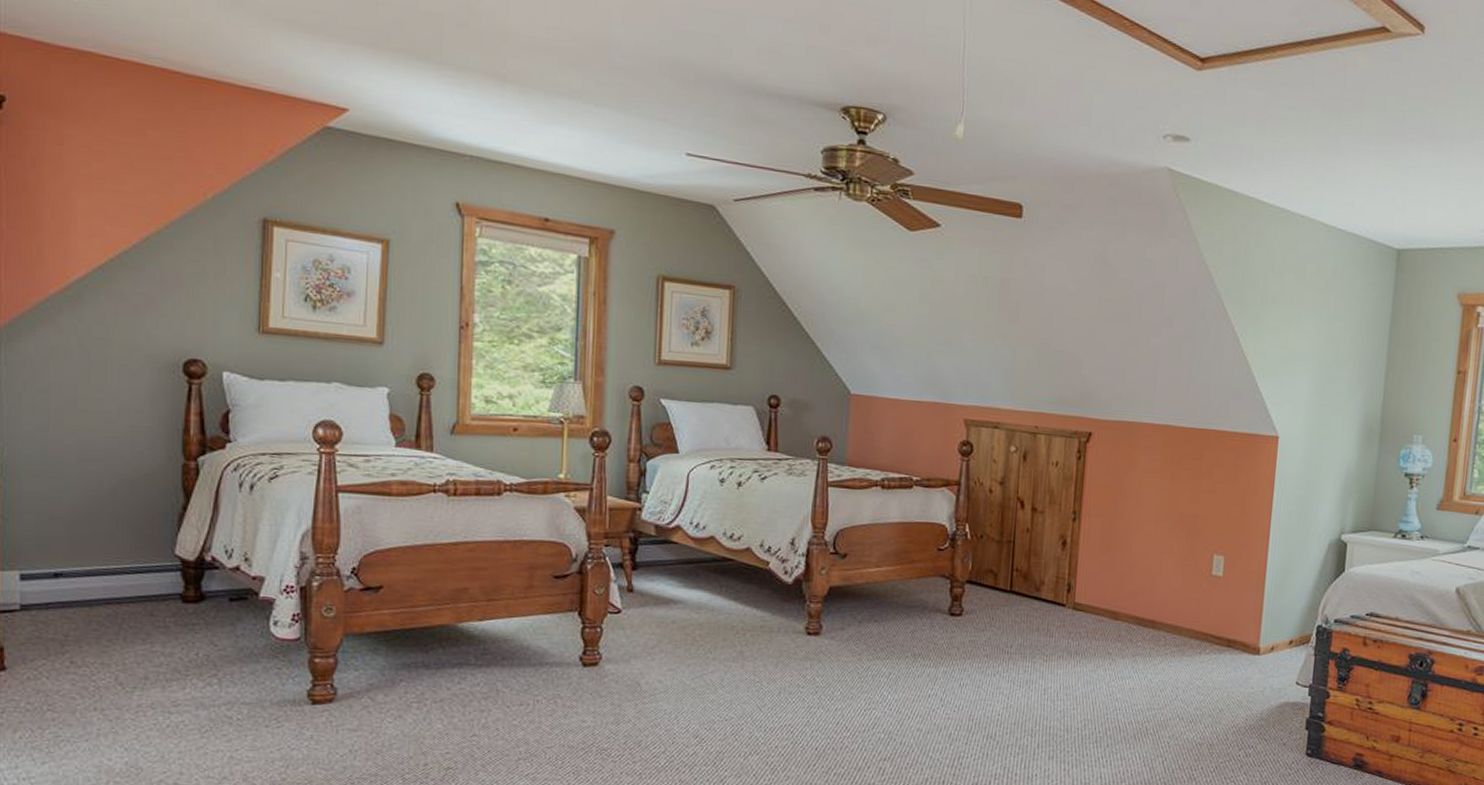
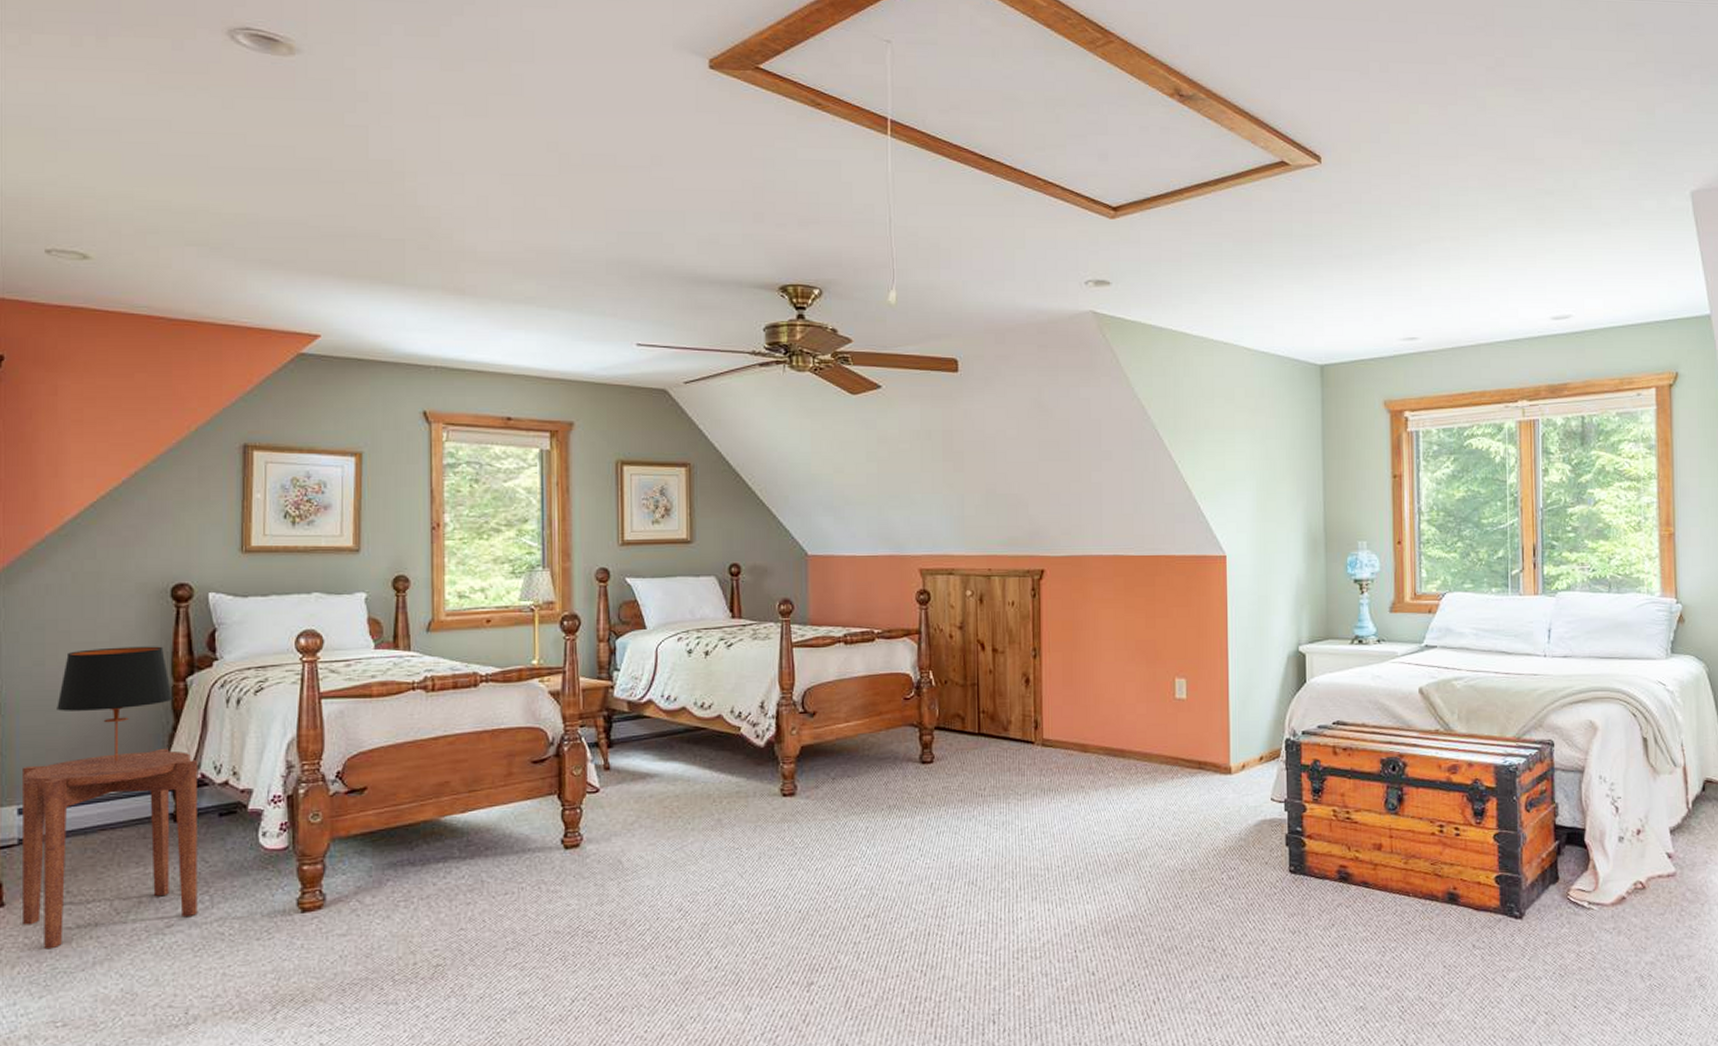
side table: none [23,526,207,717] -> present [21,748,197,950]
table lamp: none [61,418,184,535] -> present [57,646,173,761]

